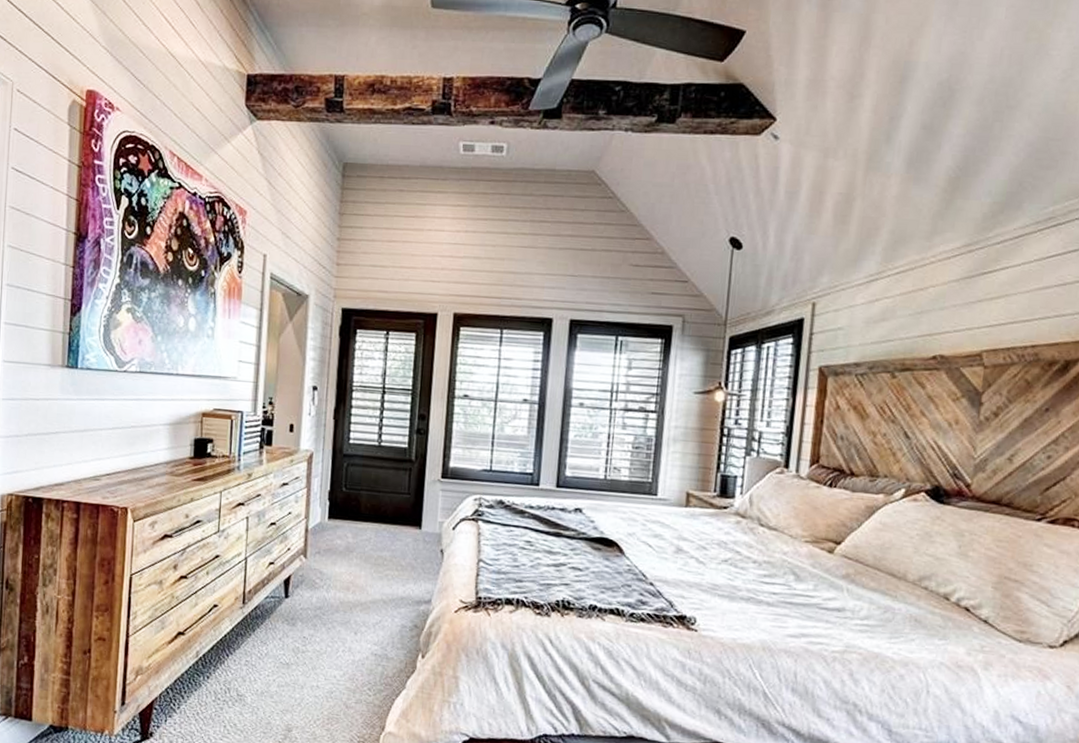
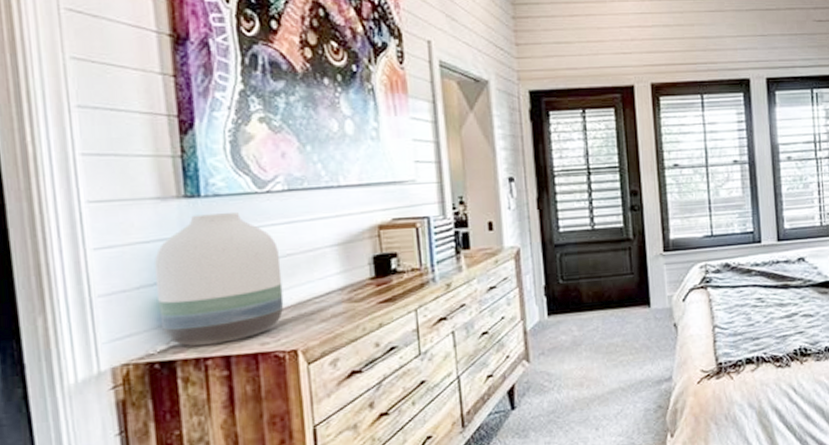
vase: none [37,383,126,491] -> present [154,213,284,346]

